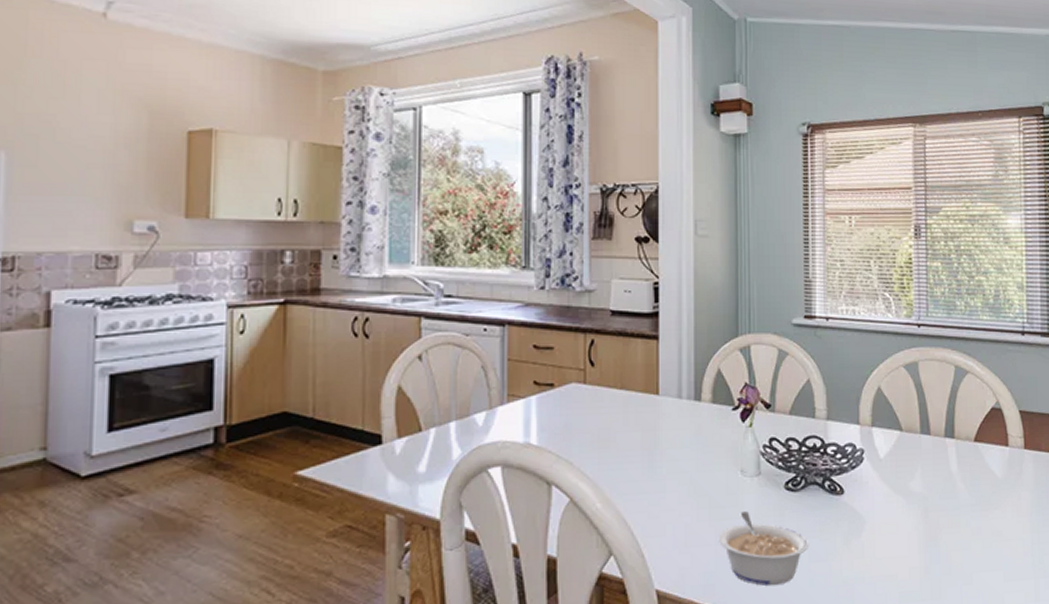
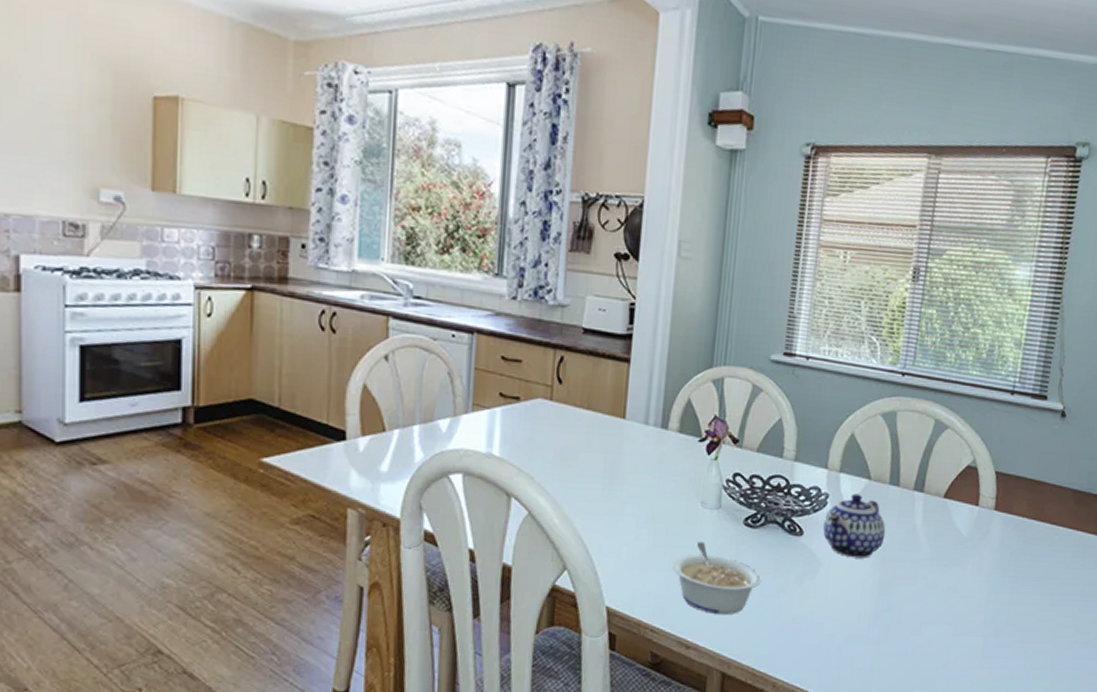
teapot: none [863,446,924,512] -> present [823,493,886,559]

